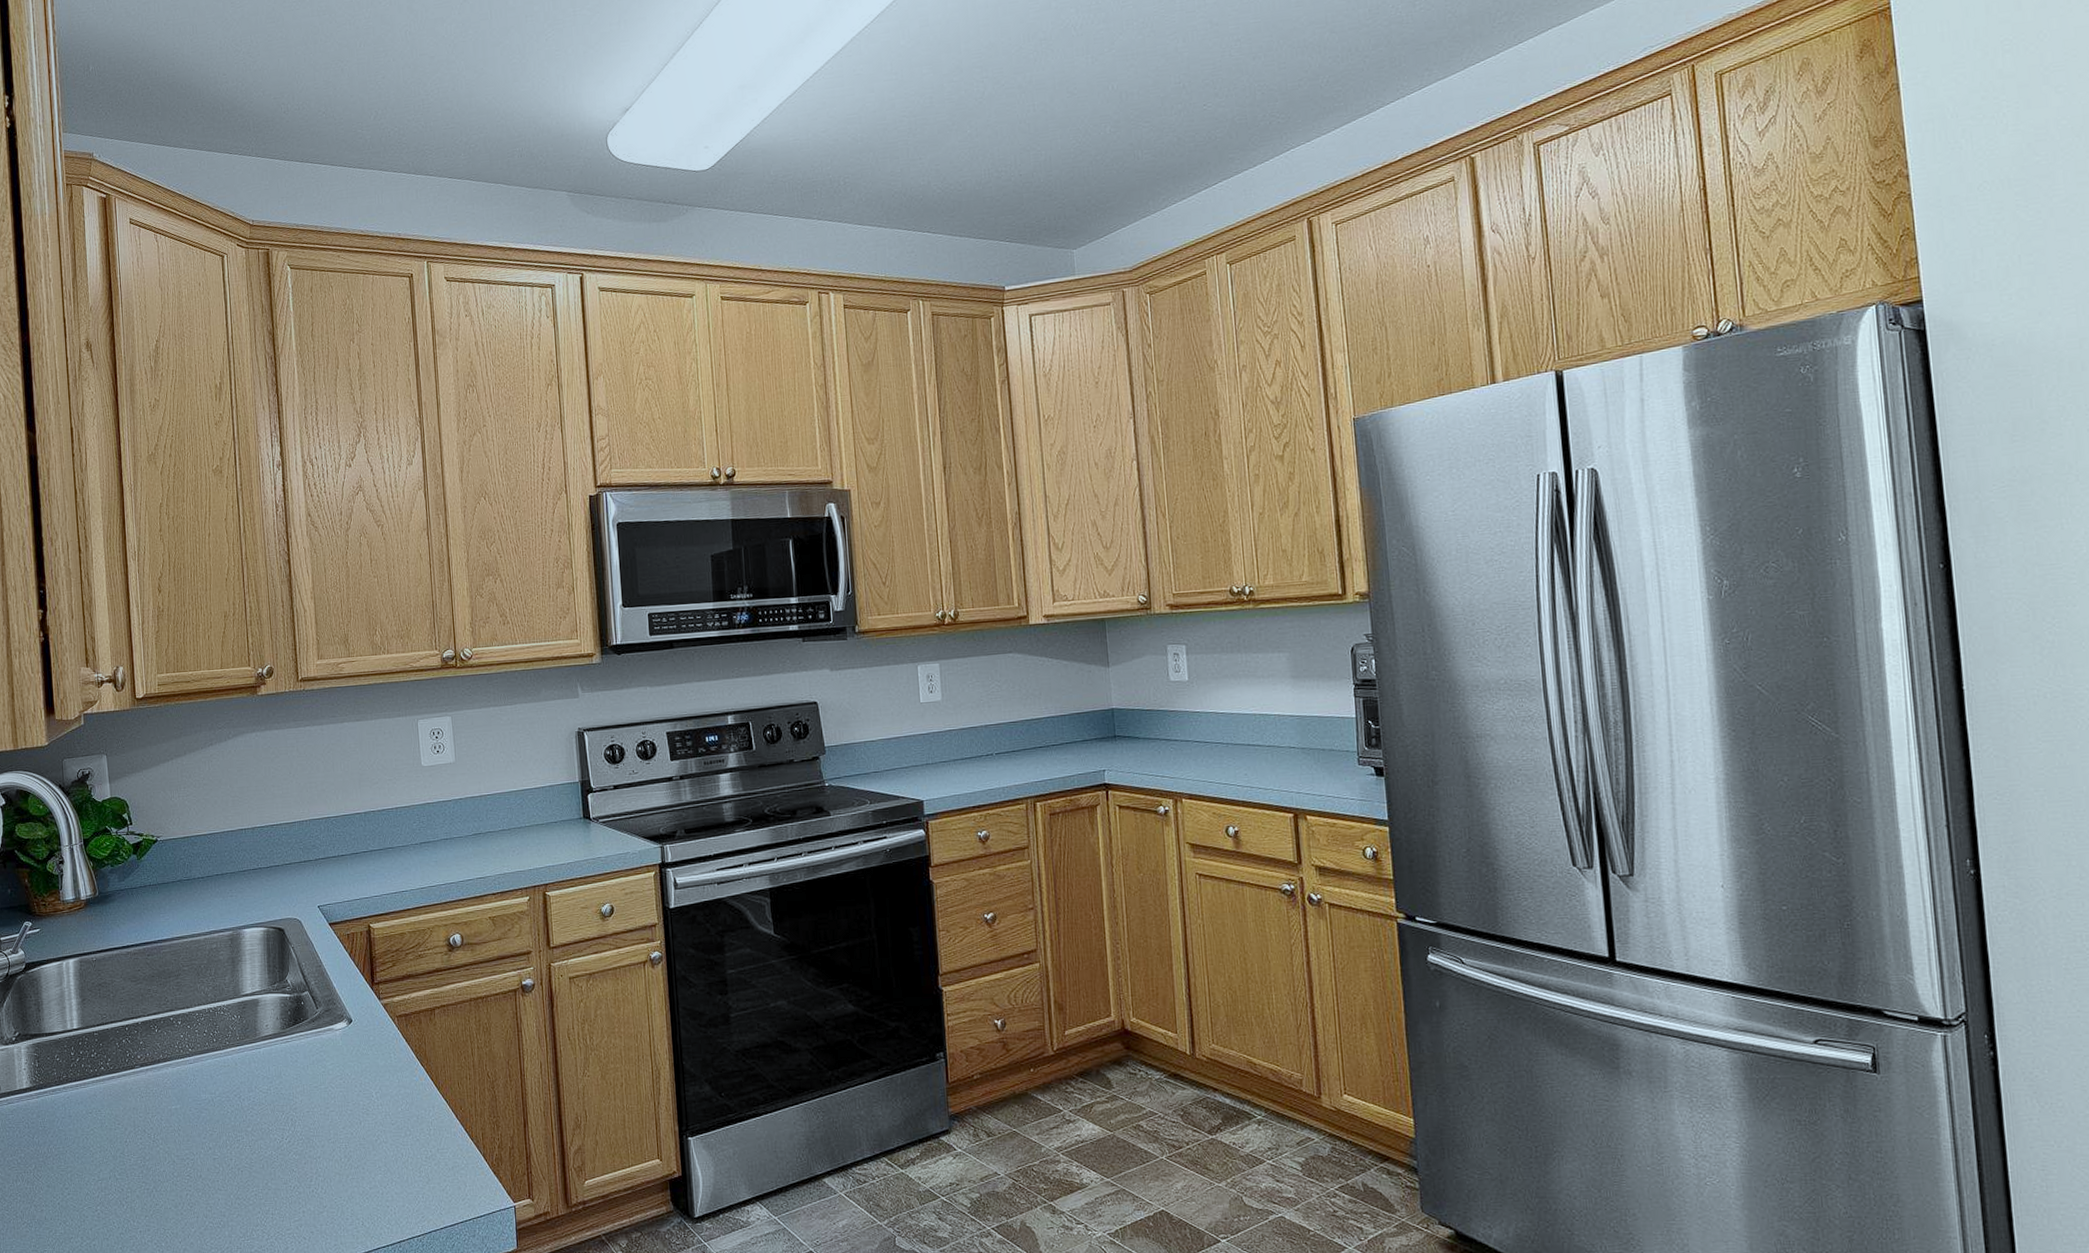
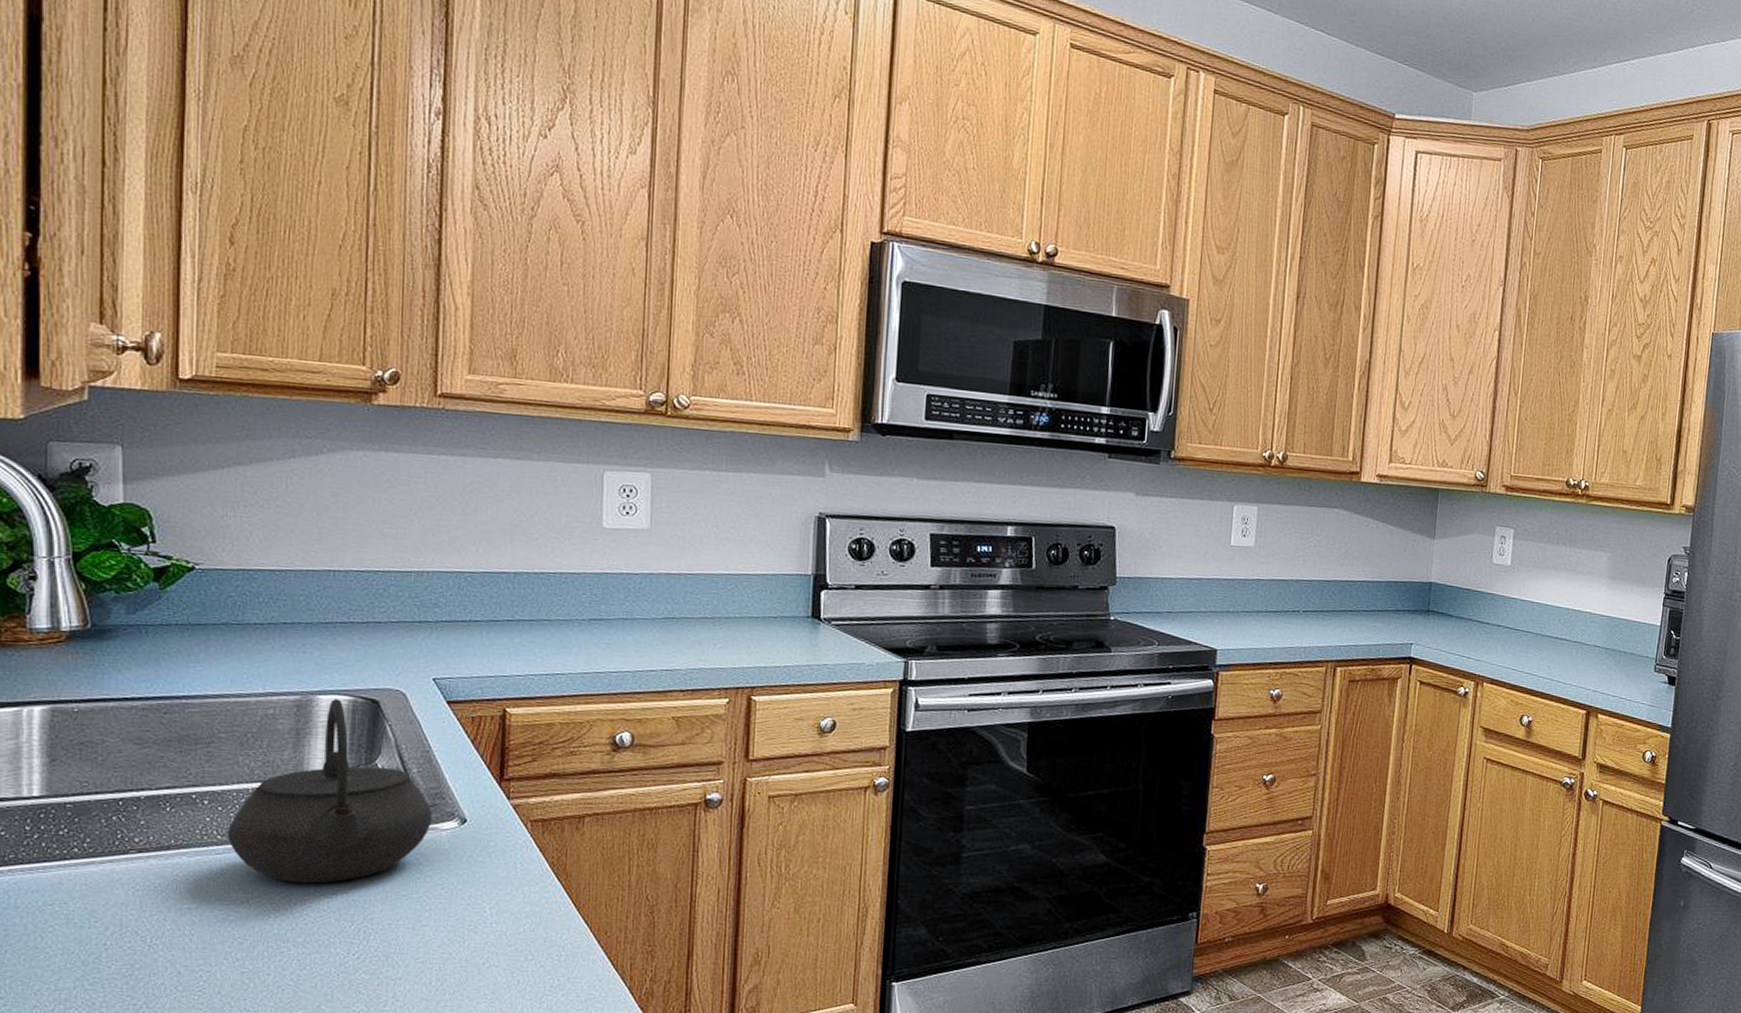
kettle: none [195,931,329,1083] -> present [228,699,433,884]

